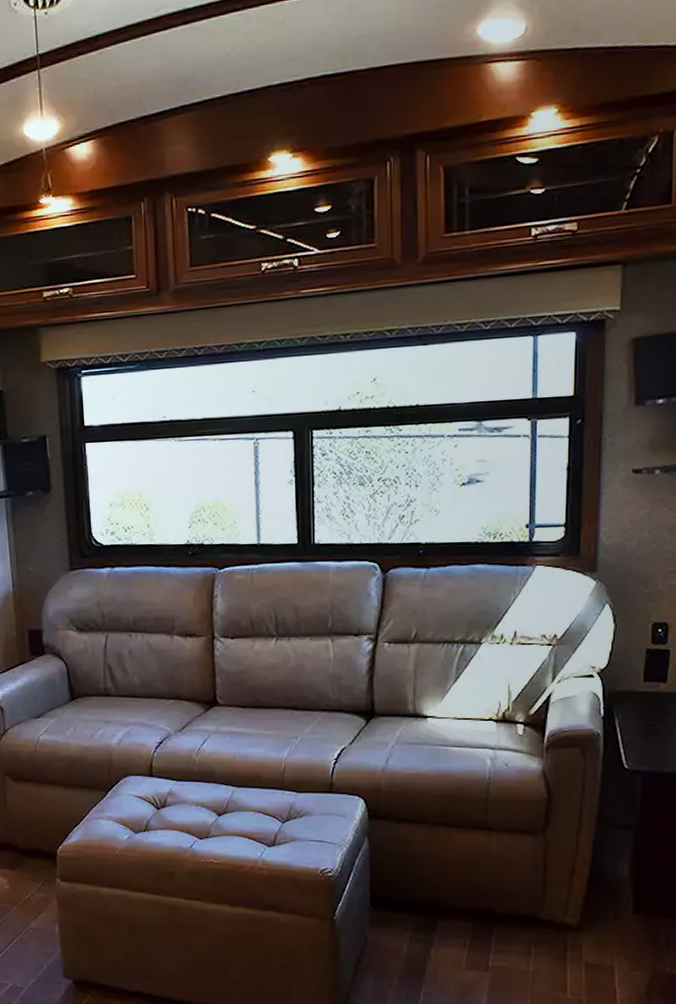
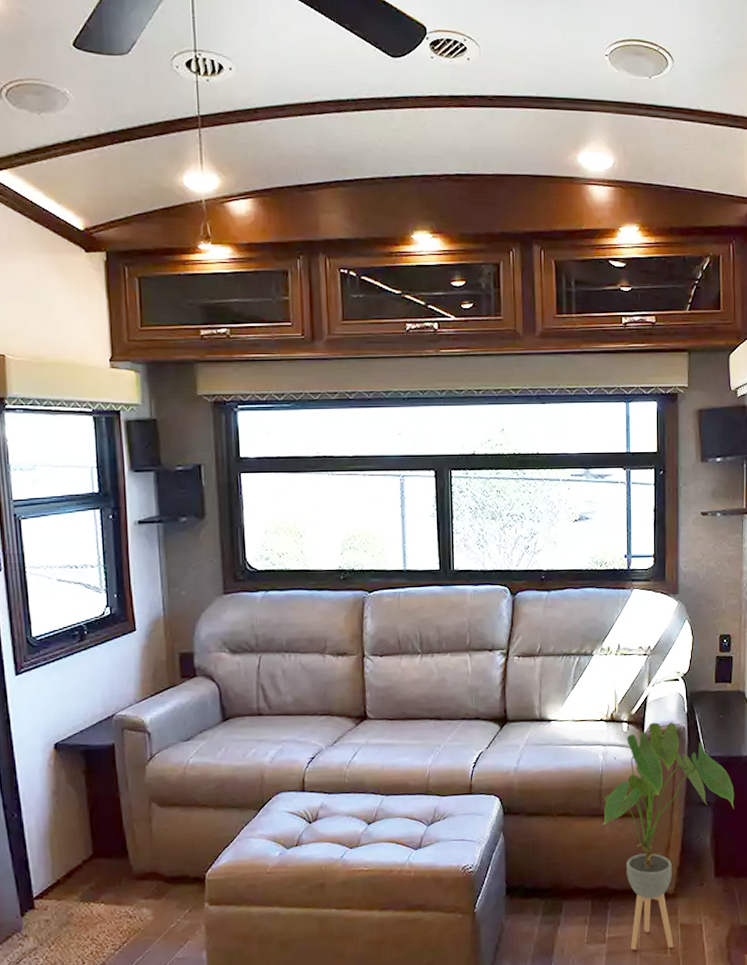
house plant: none [488,725,665,988] -> present [602,722,735,950]

